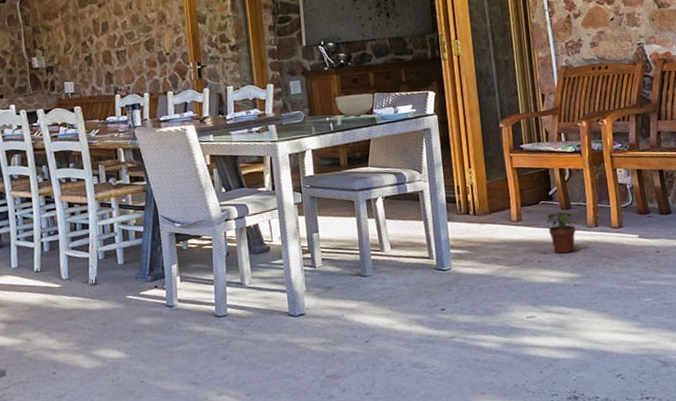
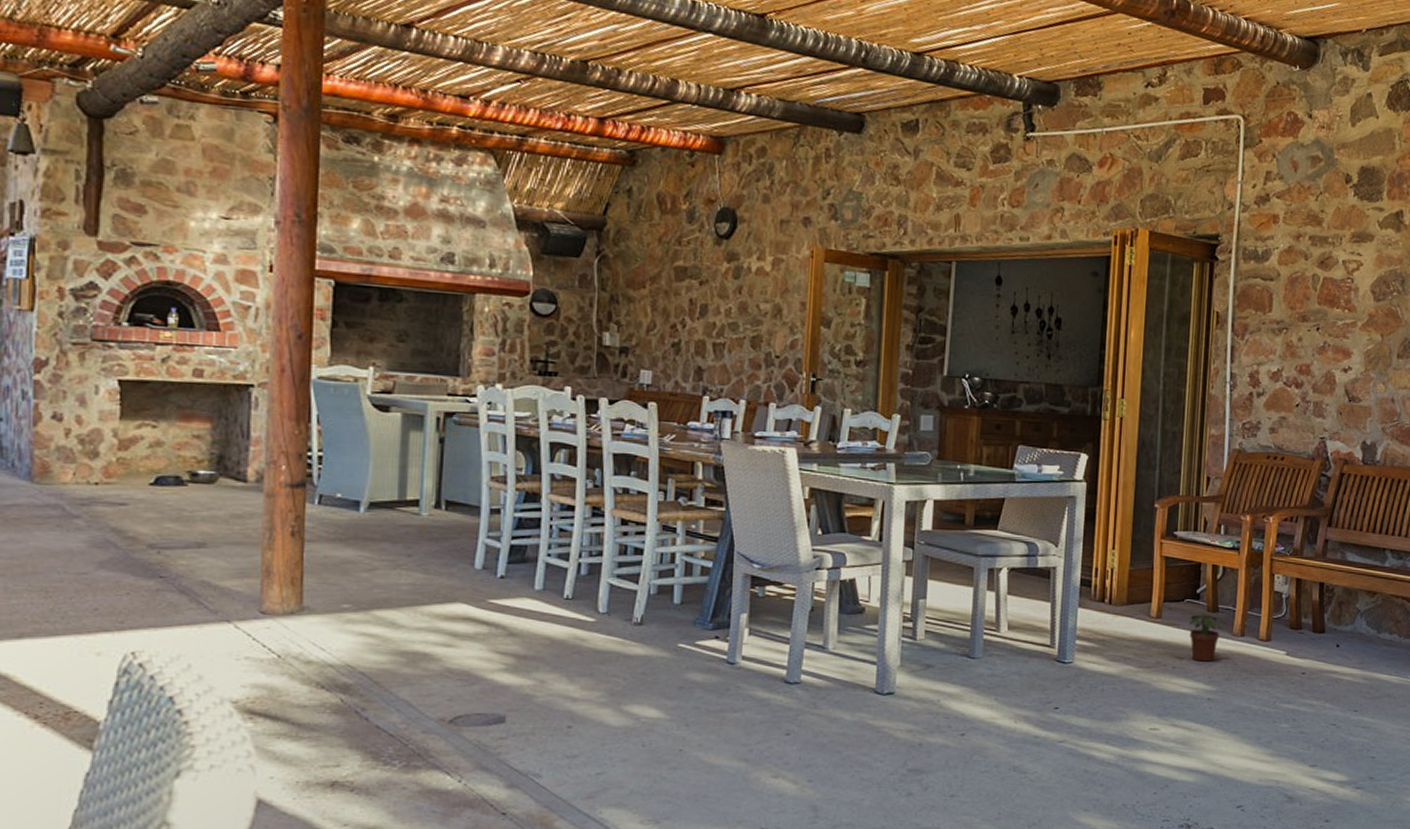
bowl: present [334,93,374,117] -> none [970,442,1017,470]

